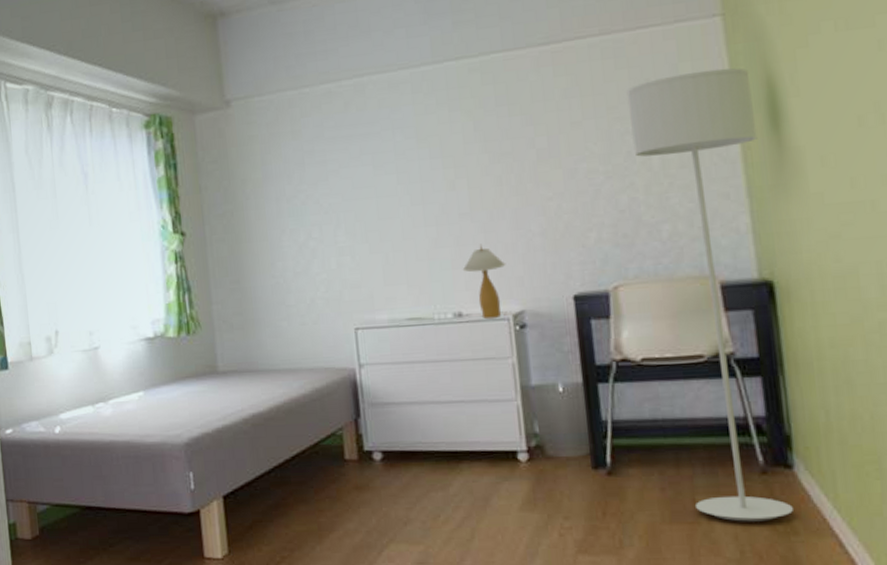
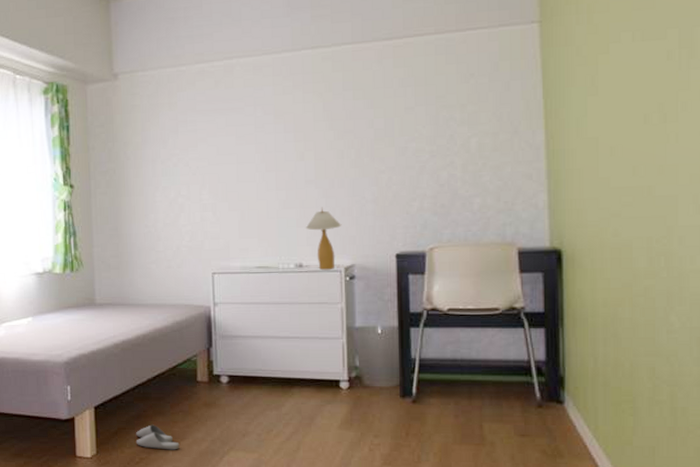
slippers: none [274,515,329,546] -> present [135,424,180,450]
floor lamp: present [626,68,795,522] -> none [454,68,562,446]

